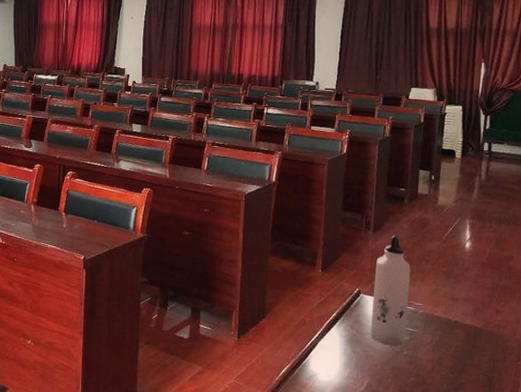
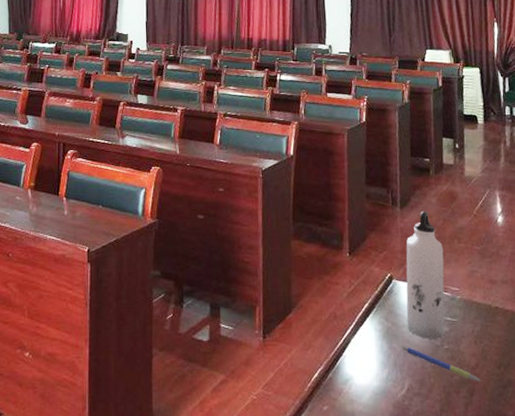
pen: none [364,350,436,384] -> present [402,346,482,382]

